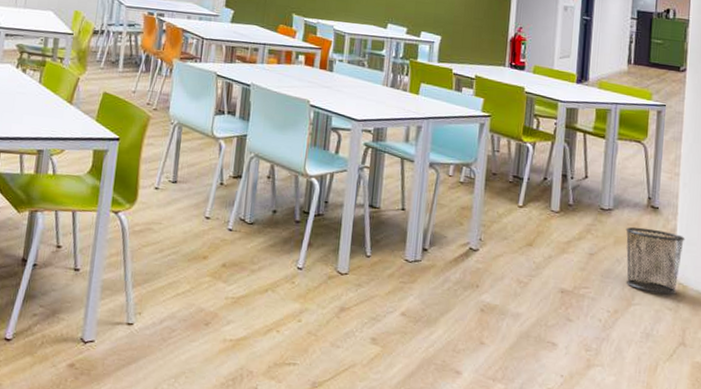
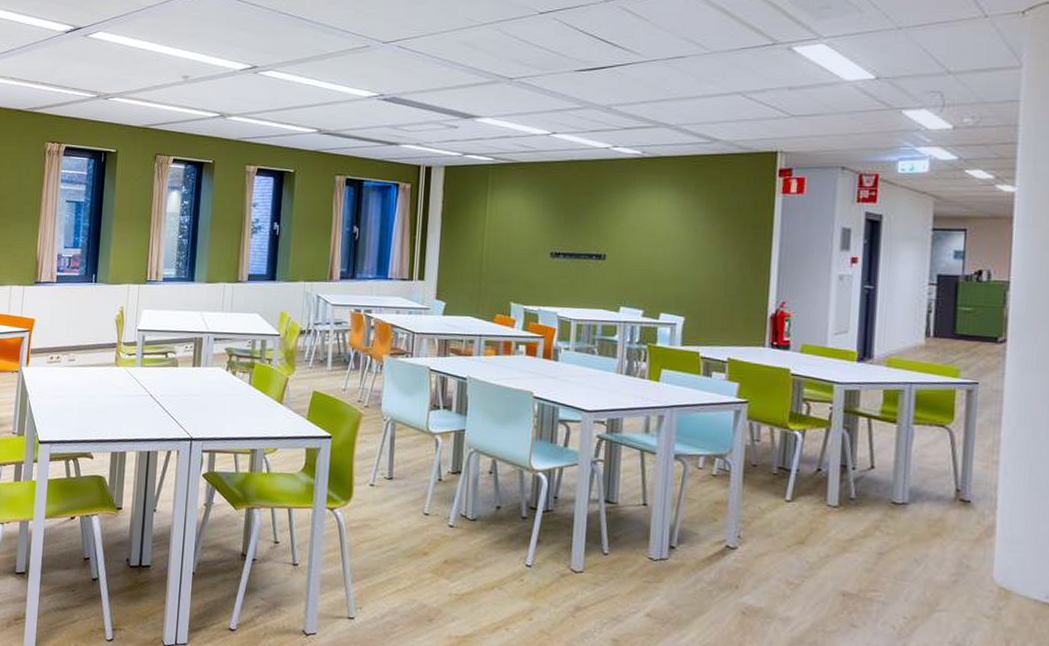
waste bin: present [625,226,686,295] -> none [926,522,1008,601]

